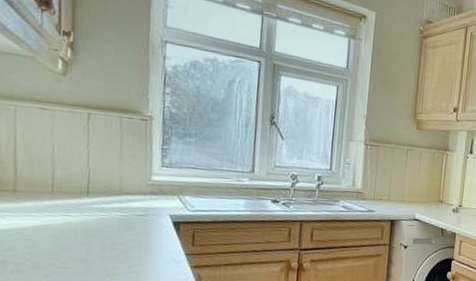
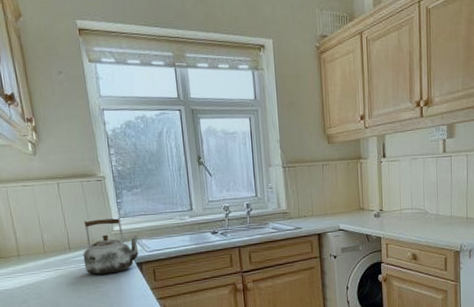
kettle: none [103,162,183,230] -> present [83,217,140,275]

